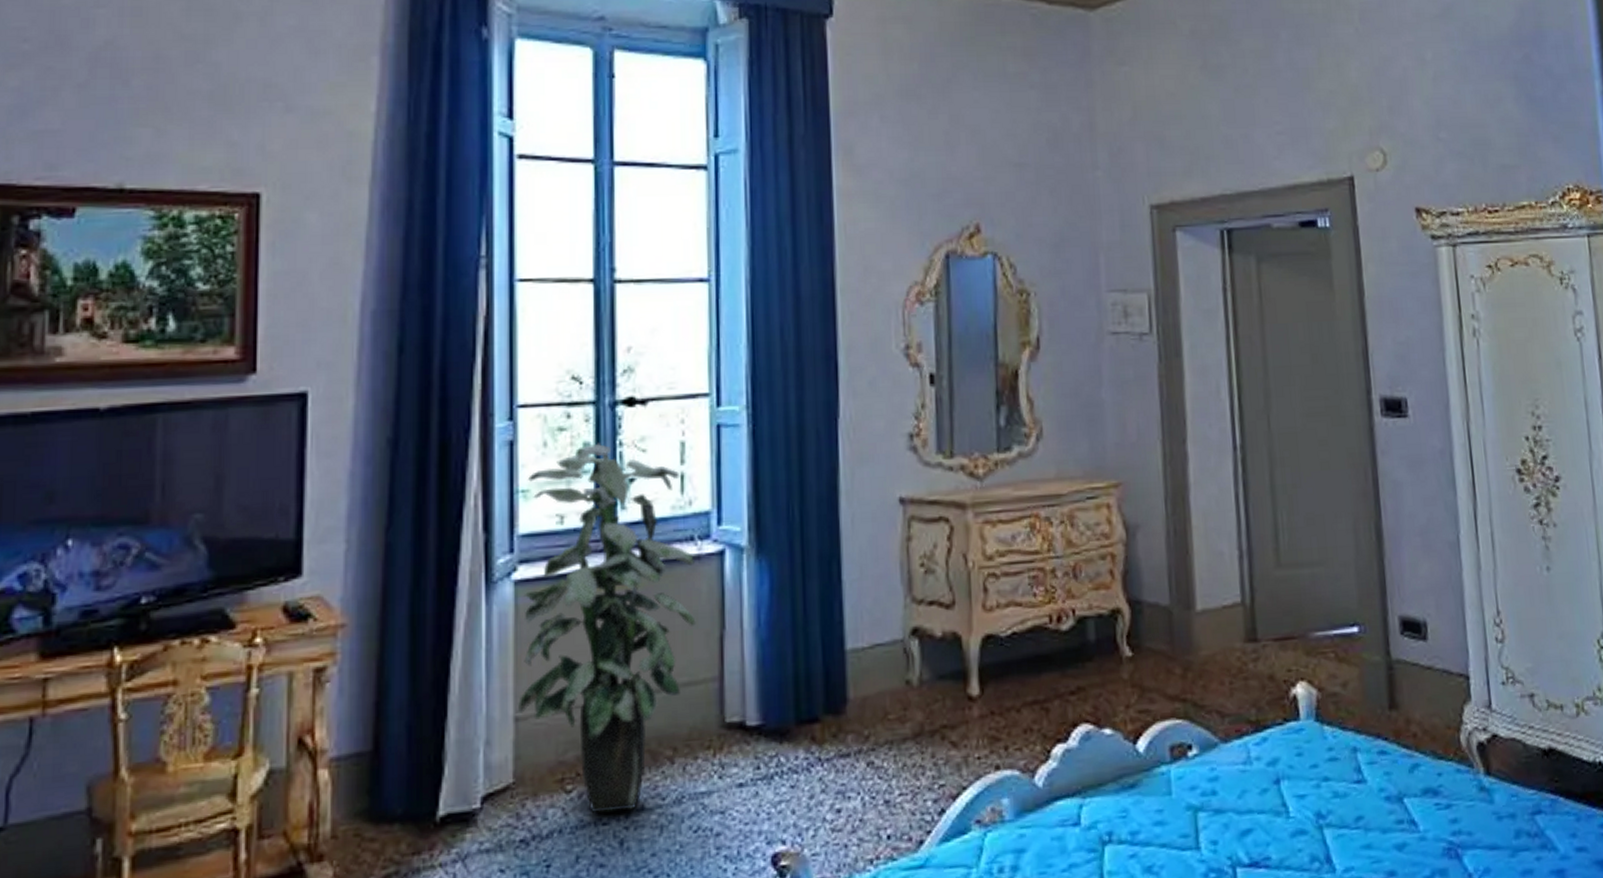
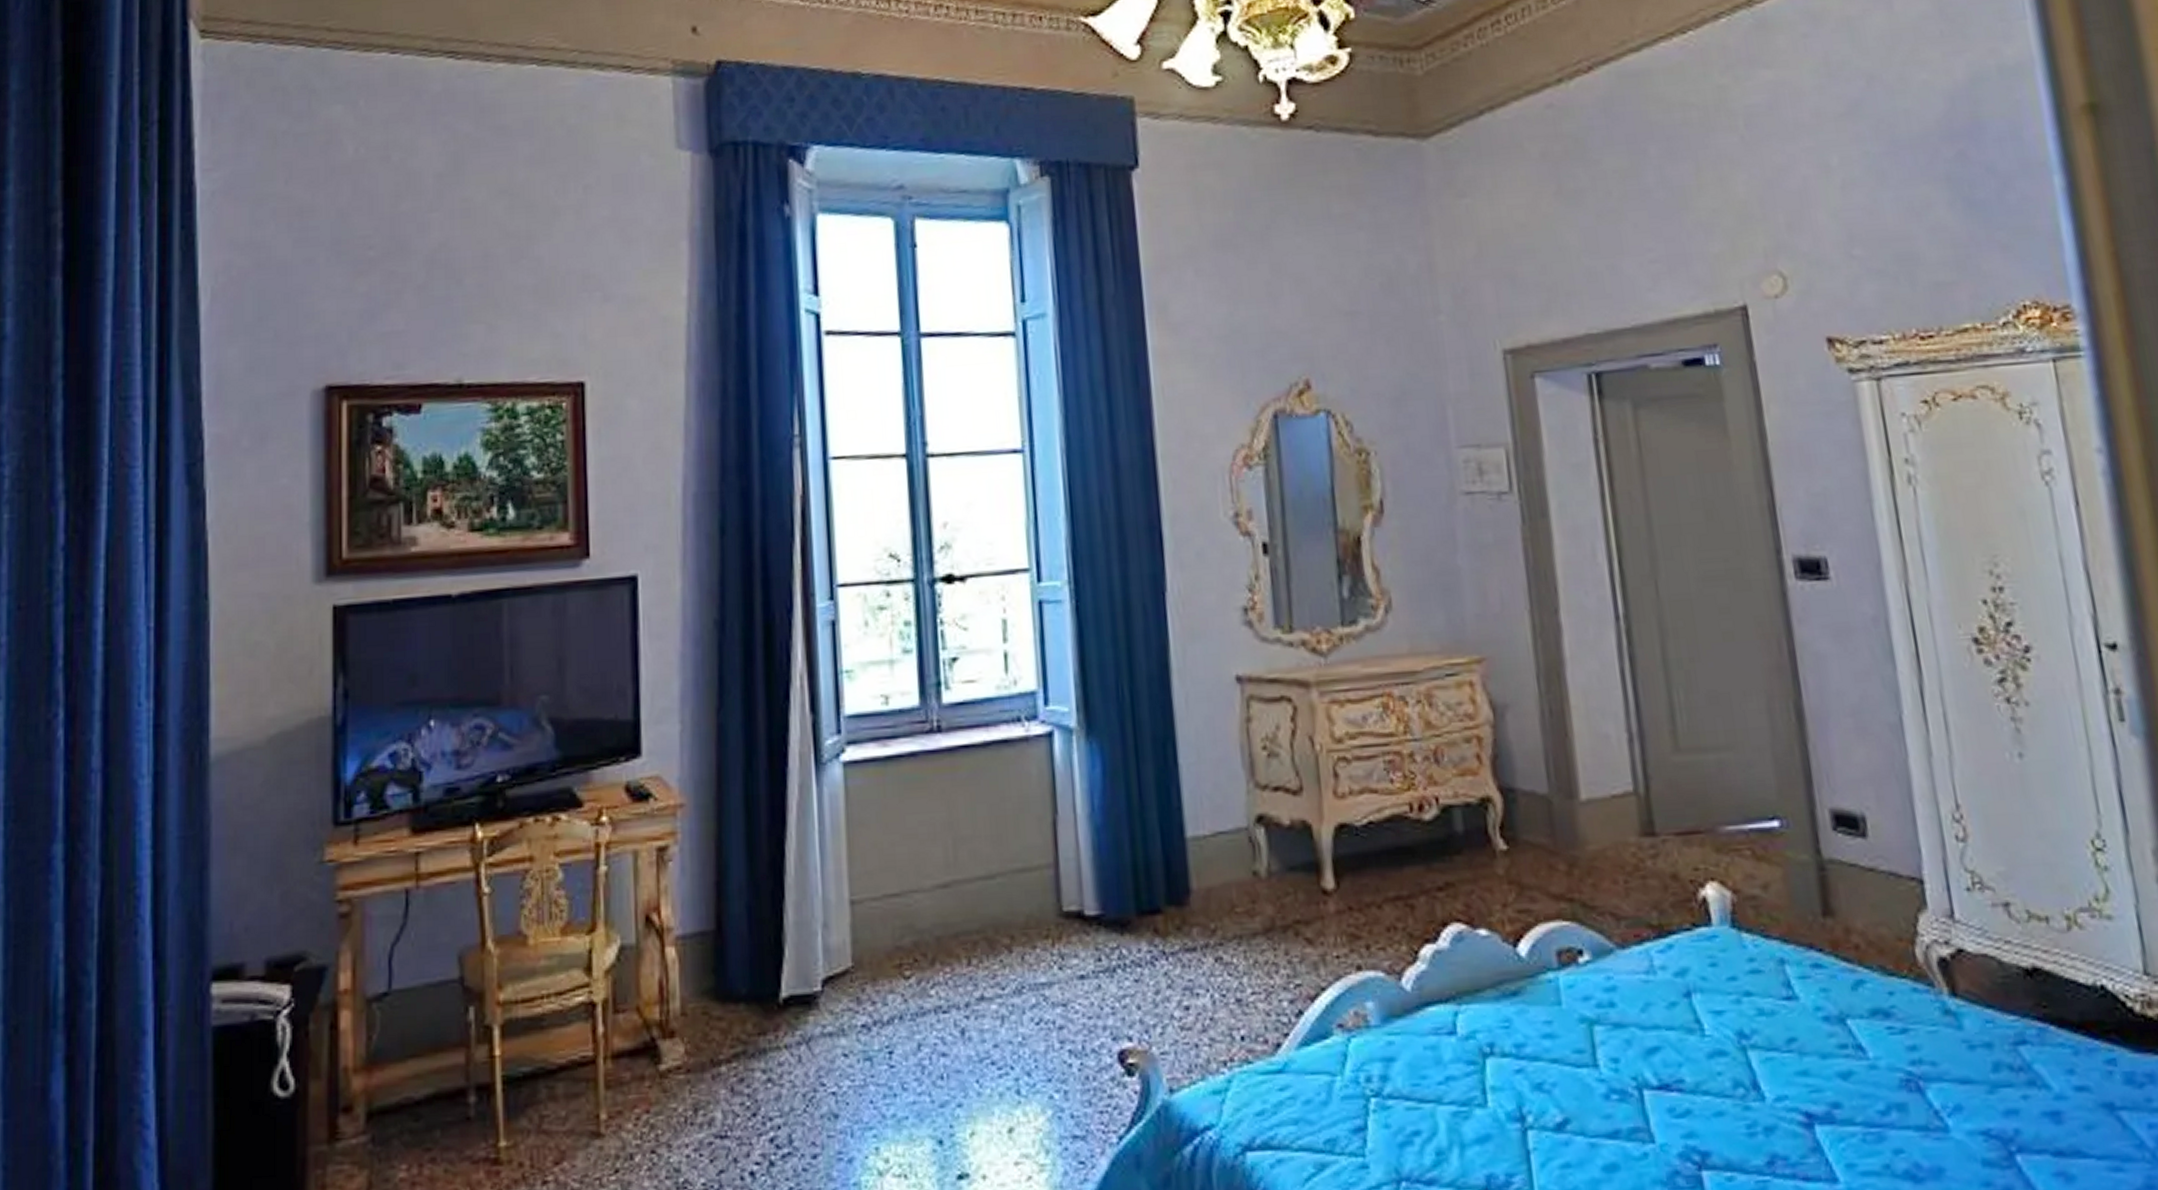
indoor plant: present [518,443,696,814] -> none [850,621,1027,1001]

